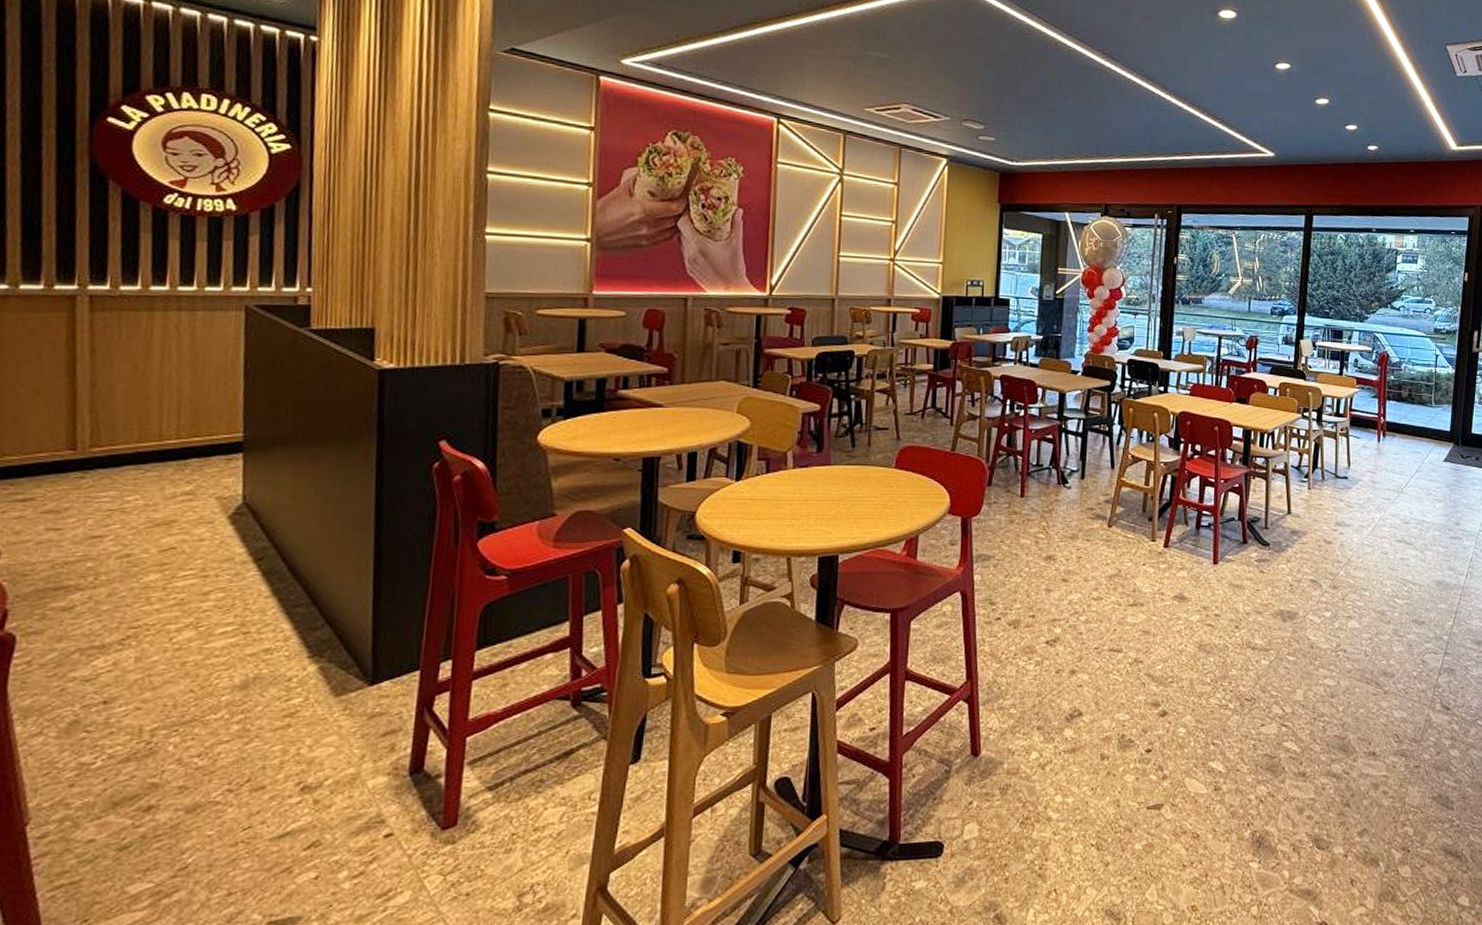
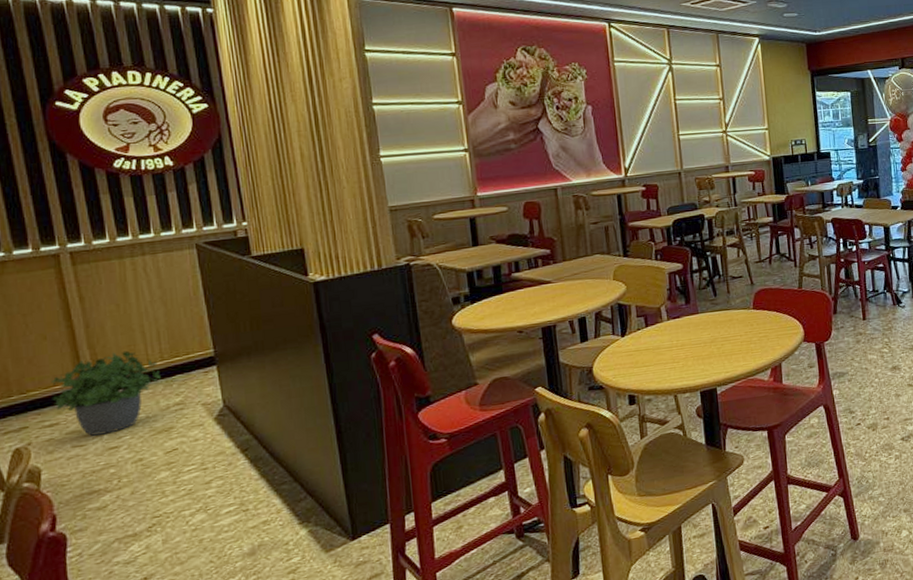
potted plant: none [32,421,174,519] -> present [52,350,162,436]

